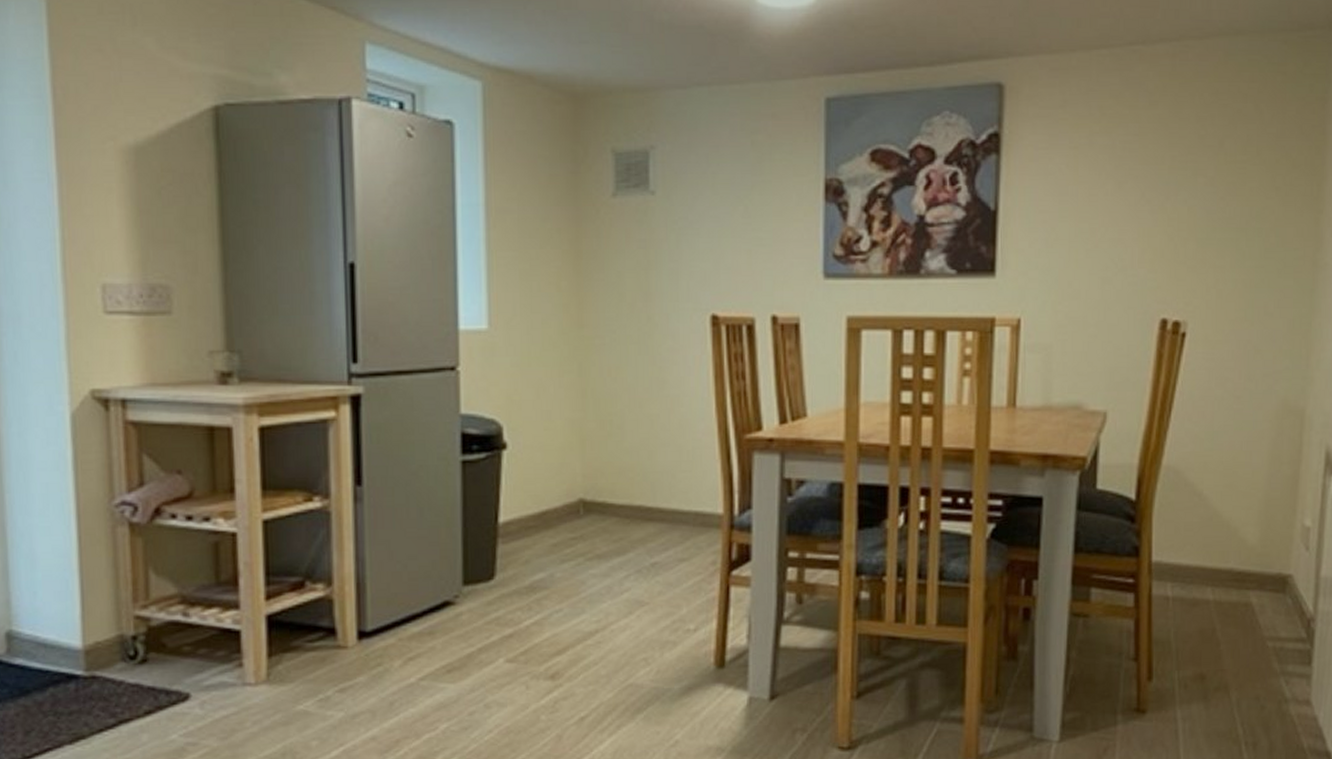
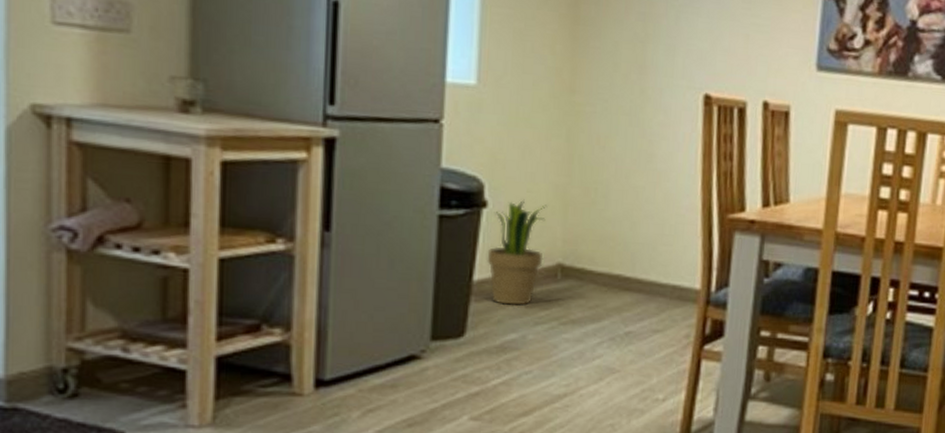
potted plant: none [510,438,565,545] -> present [487,199,548,306]

